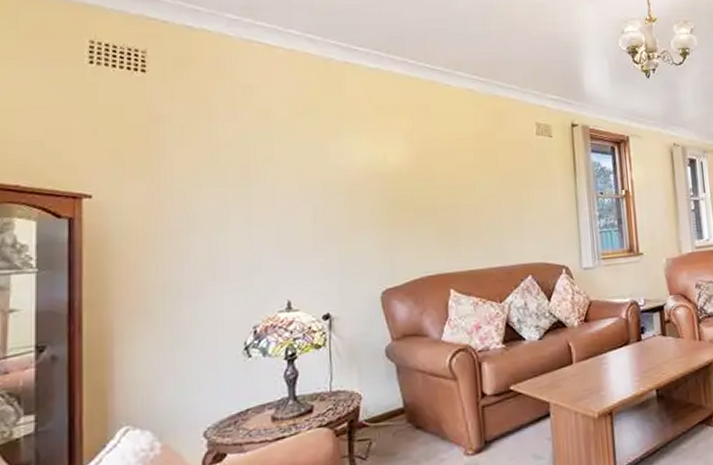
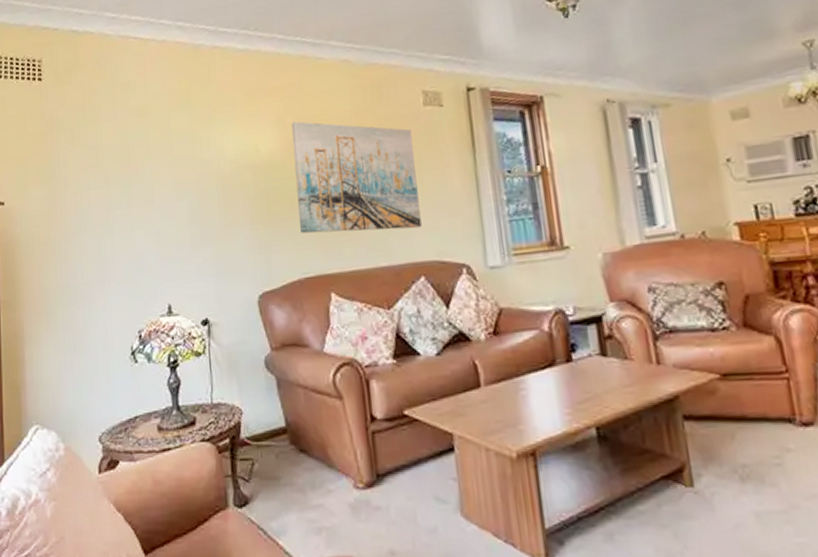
wall art: none [419,138,531,238] -> present [291,121,422,234]

